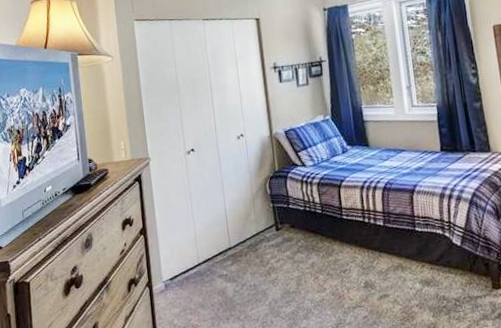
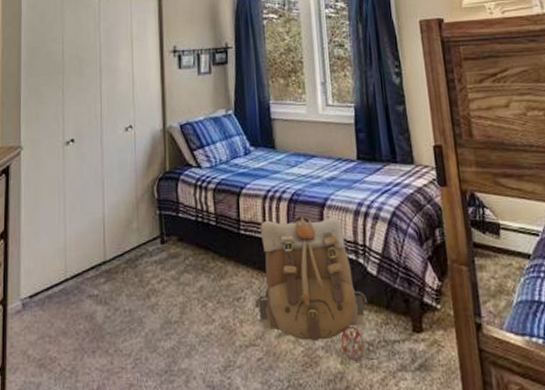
backpack: none [359,200,453,314] -> present [255,215,367,361]

